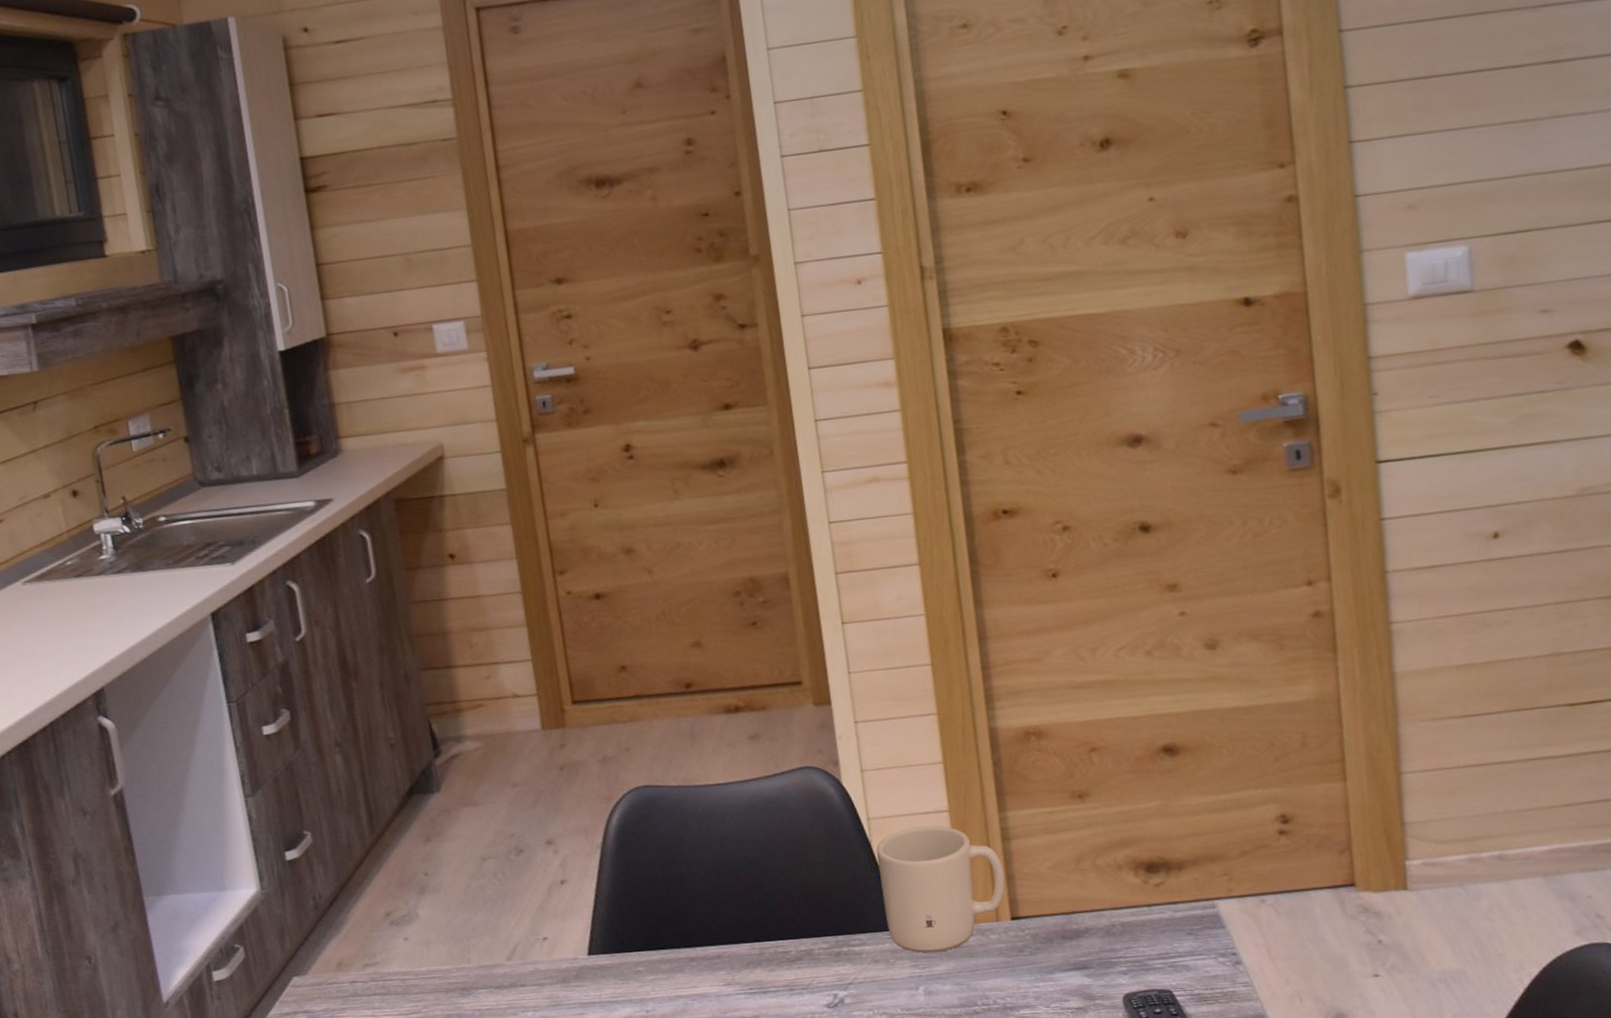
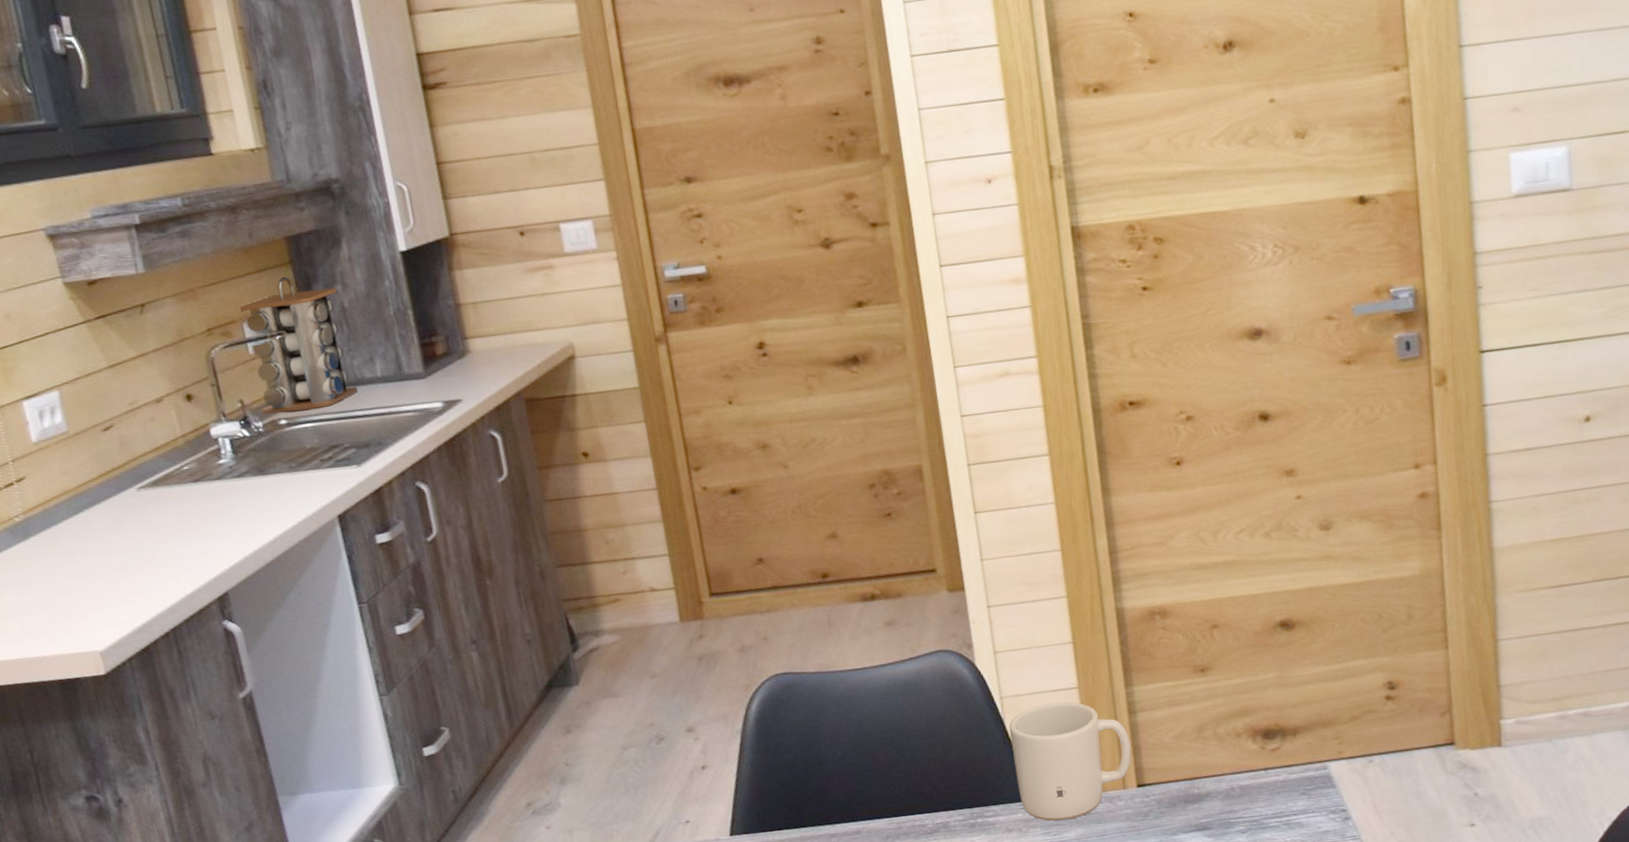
spice rack: none [124,376,235,511] -> present [238,277,359,415]

